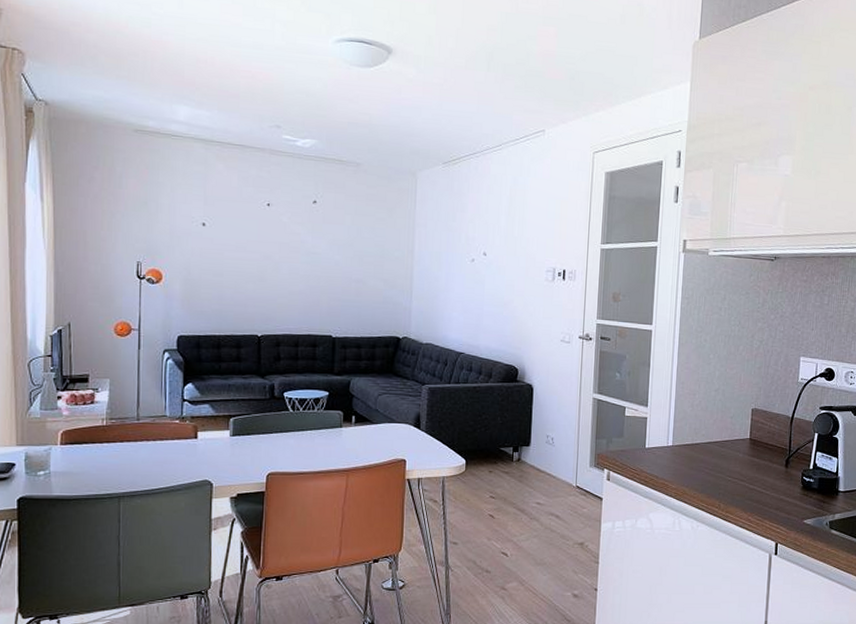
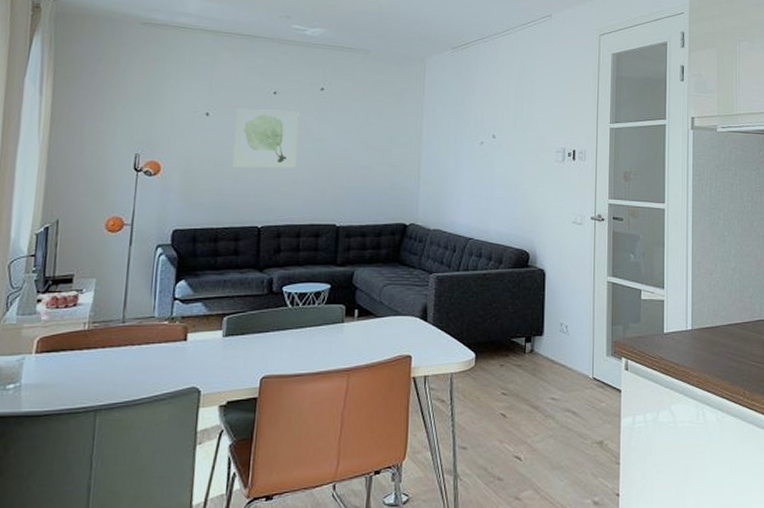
wall art: none [230,219,293,280] -> present [232,108,299,168]

